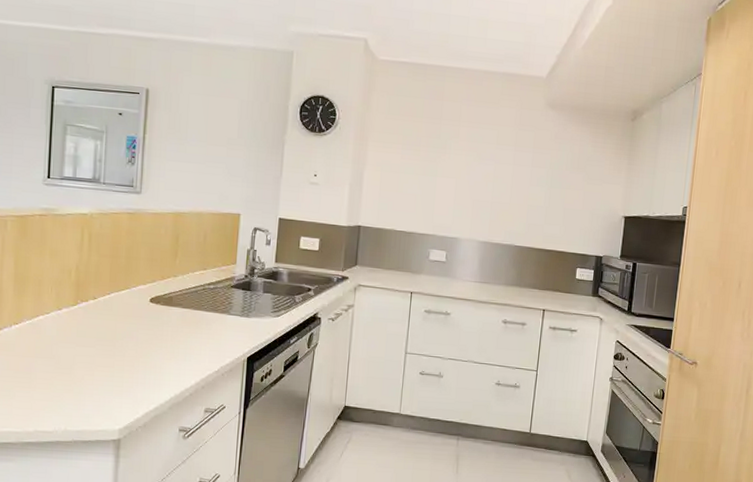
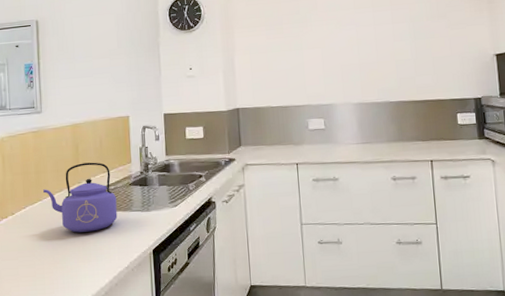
kettle: none [133,255,215,330] -> present [43,162,118,233]

